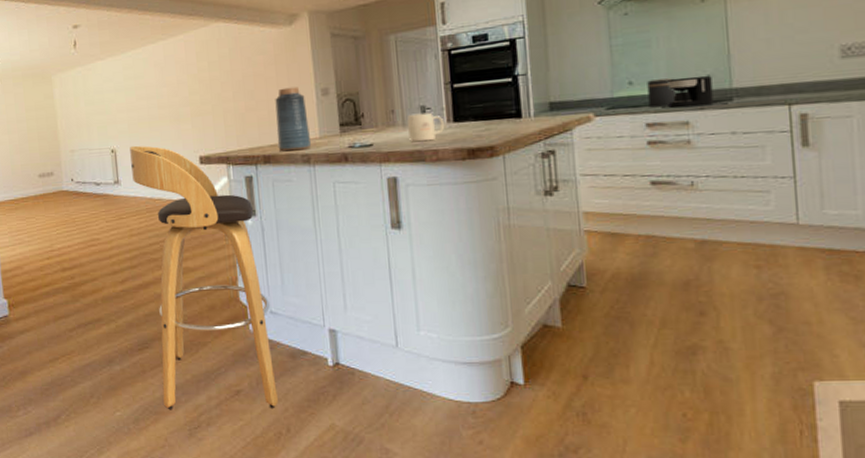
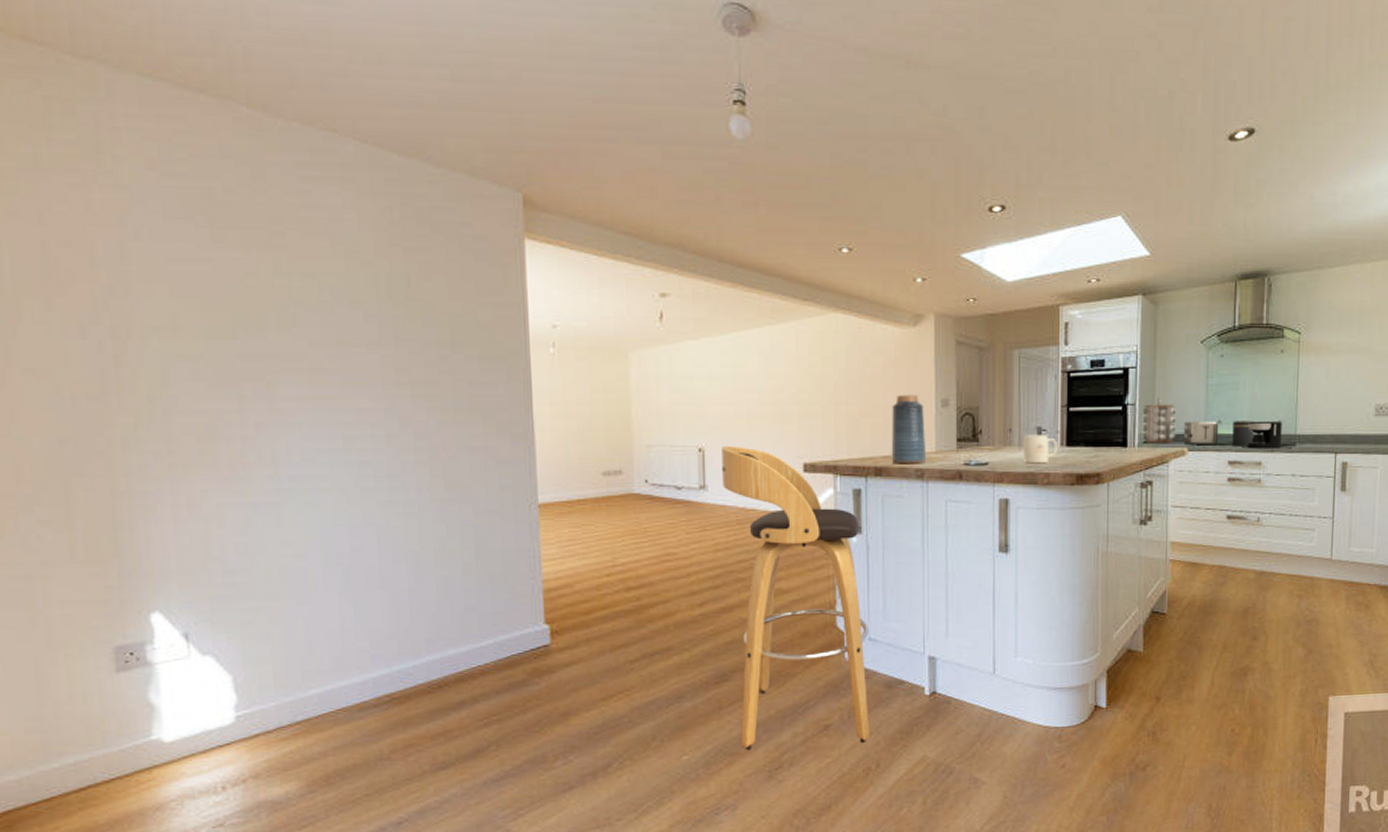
spice rack: none [535,65,577,113] -> present [1142,398,1176,445]
toaster: none [586,82,632,111] -> present [1183,421,1219,447]

